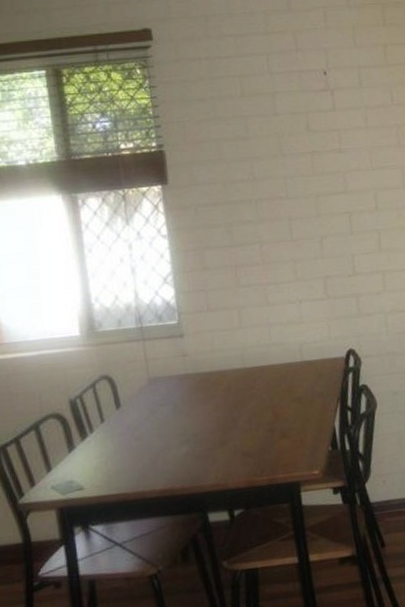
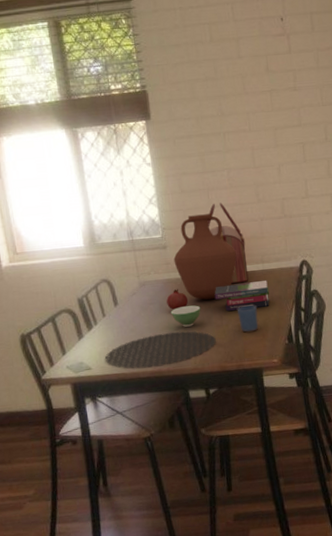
place mat: none [101,438,243,487] -> present [104,331,216,368]
fruit: none [182,386,210,412] -> present [166,289,189,310]
bowl: none [186,406,225,433] -> present [170,305,201,327]
vase: none [192,294,270,399] -> present [173,213,237,300]
handbag: none [234,281,285,380] -> present [207,202,249,284]
books: none [241,374,310,413] -> present [214,280,270,312]
mug: none [269,404,296,438] -> present [237,305,259,333]

